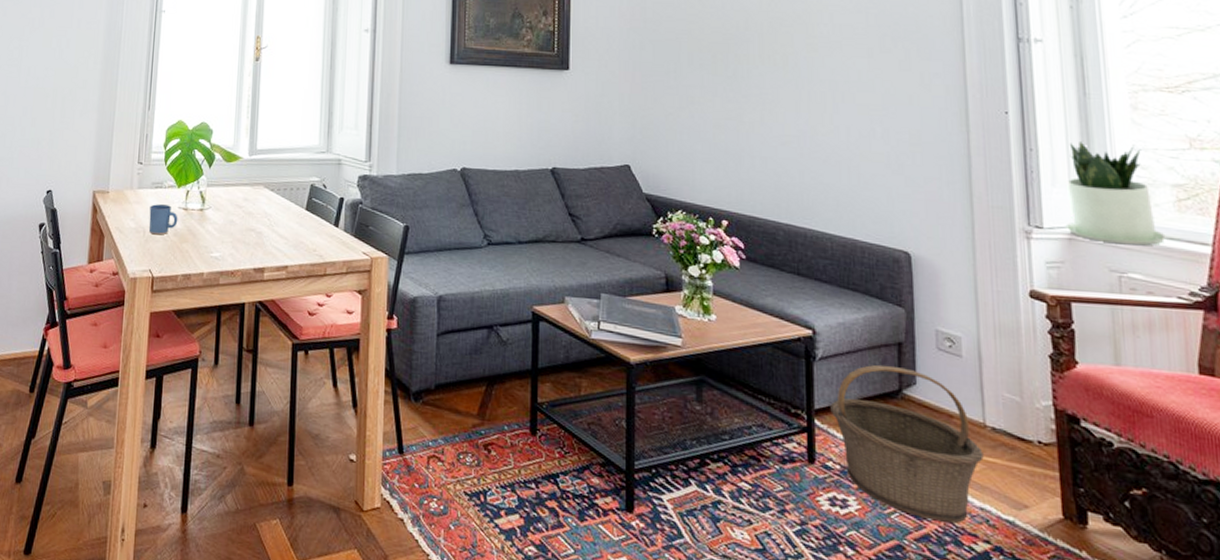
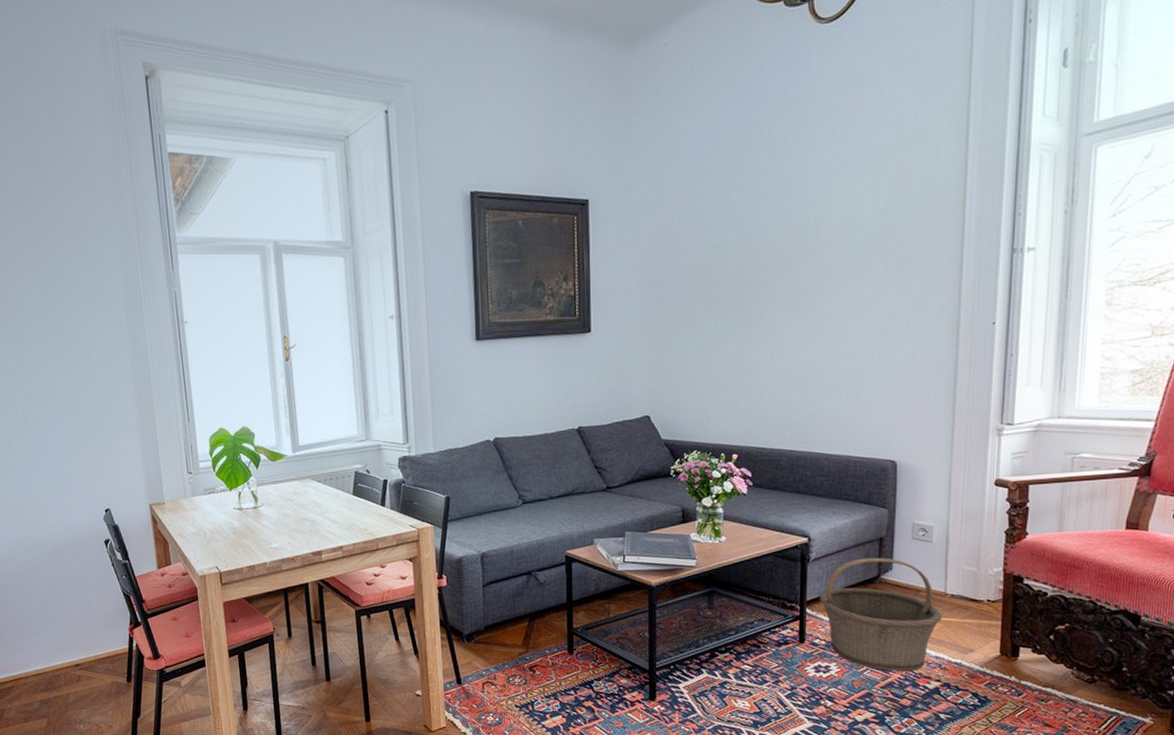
mug: present [149,204,178,235] -> none [206,507,235,536]
planter: present [1065,142,1166,246] -> none [1033,340,1118,430]

